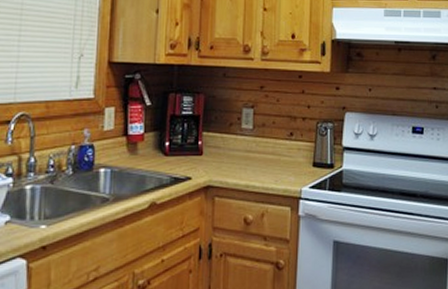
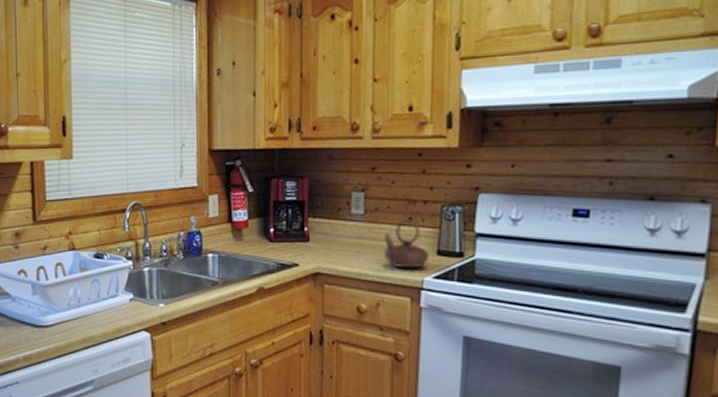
teapot: none [268,134,307,180] -> present [383,219,430,269]

